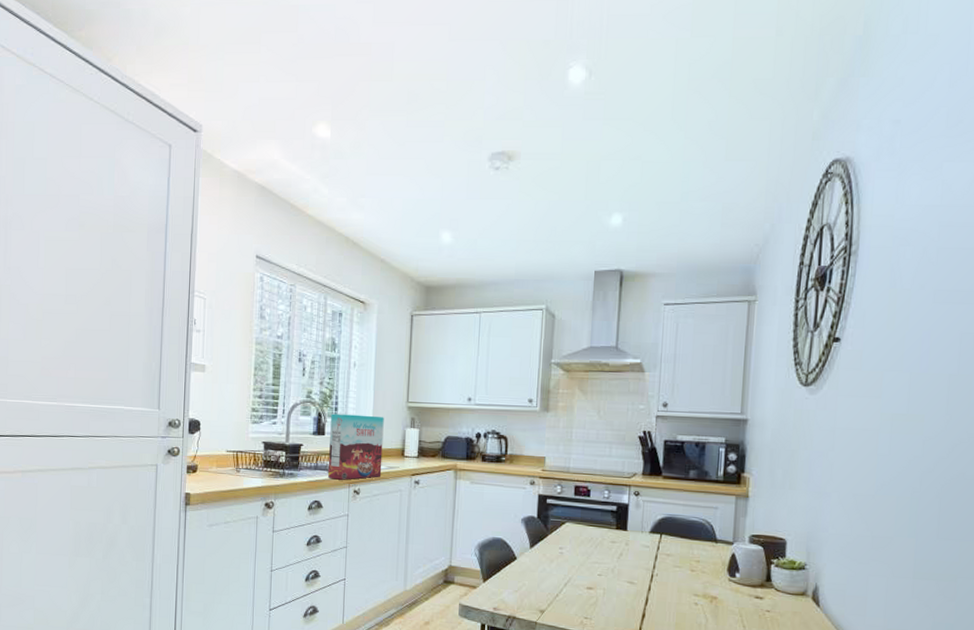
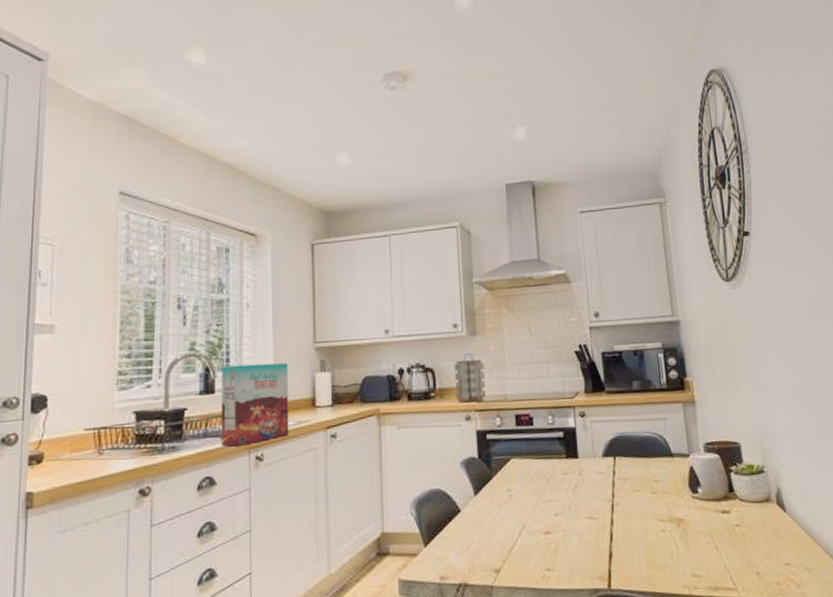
spice rack: none [523,426,553,470] -> present [454,352,487,403]

